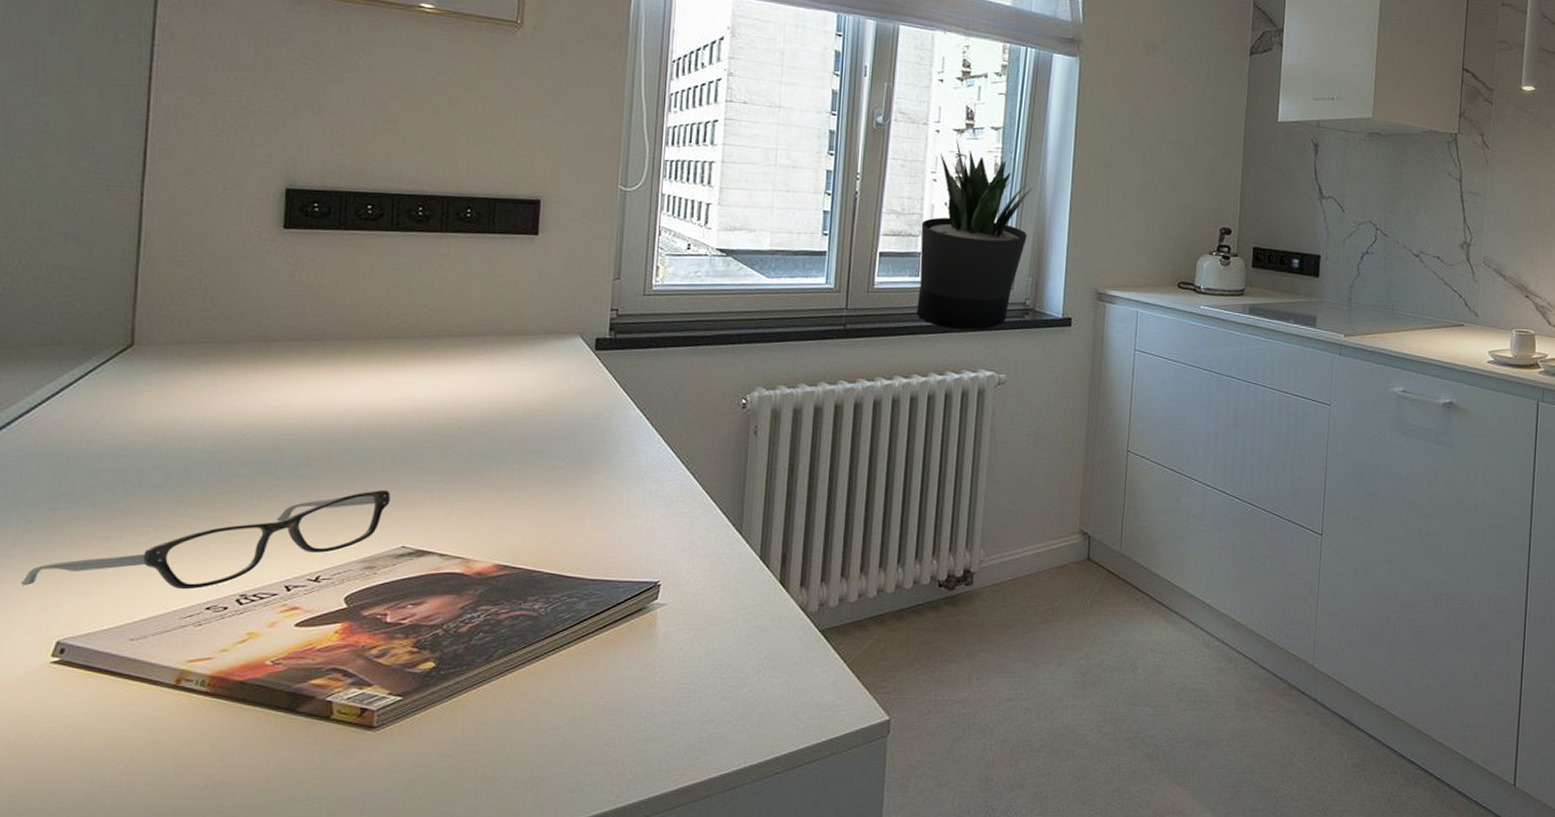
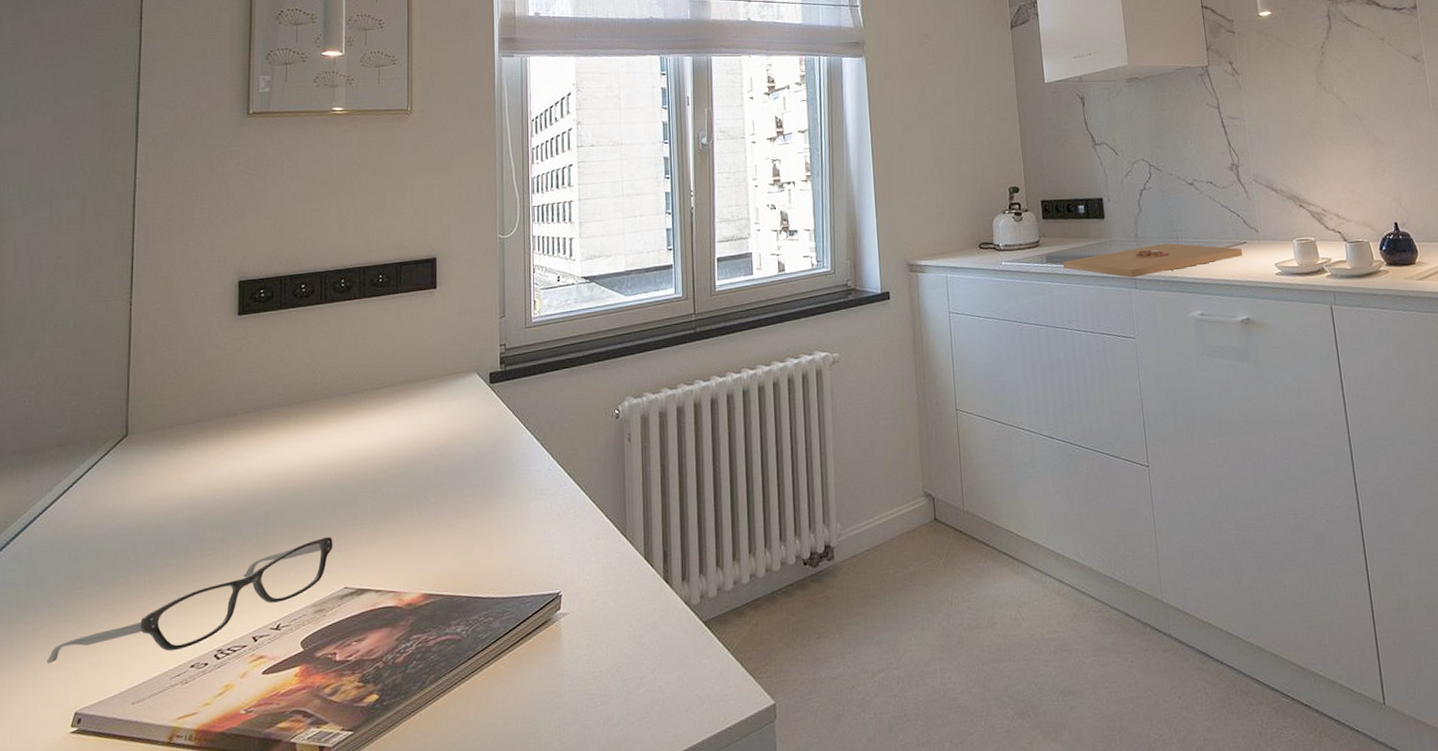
planter: present [917,138,1033,330] -> none [749,146,841,319]
platter: none [1266,312,1457,343] -> present [1063,243,1242,278]

